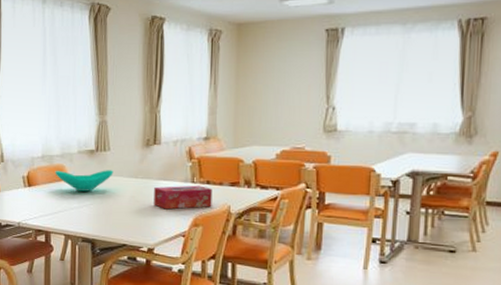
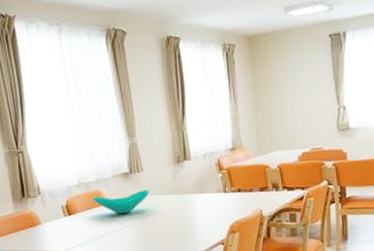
tissue box: present [154,185,213,210] -> none [190,194,245,221]

